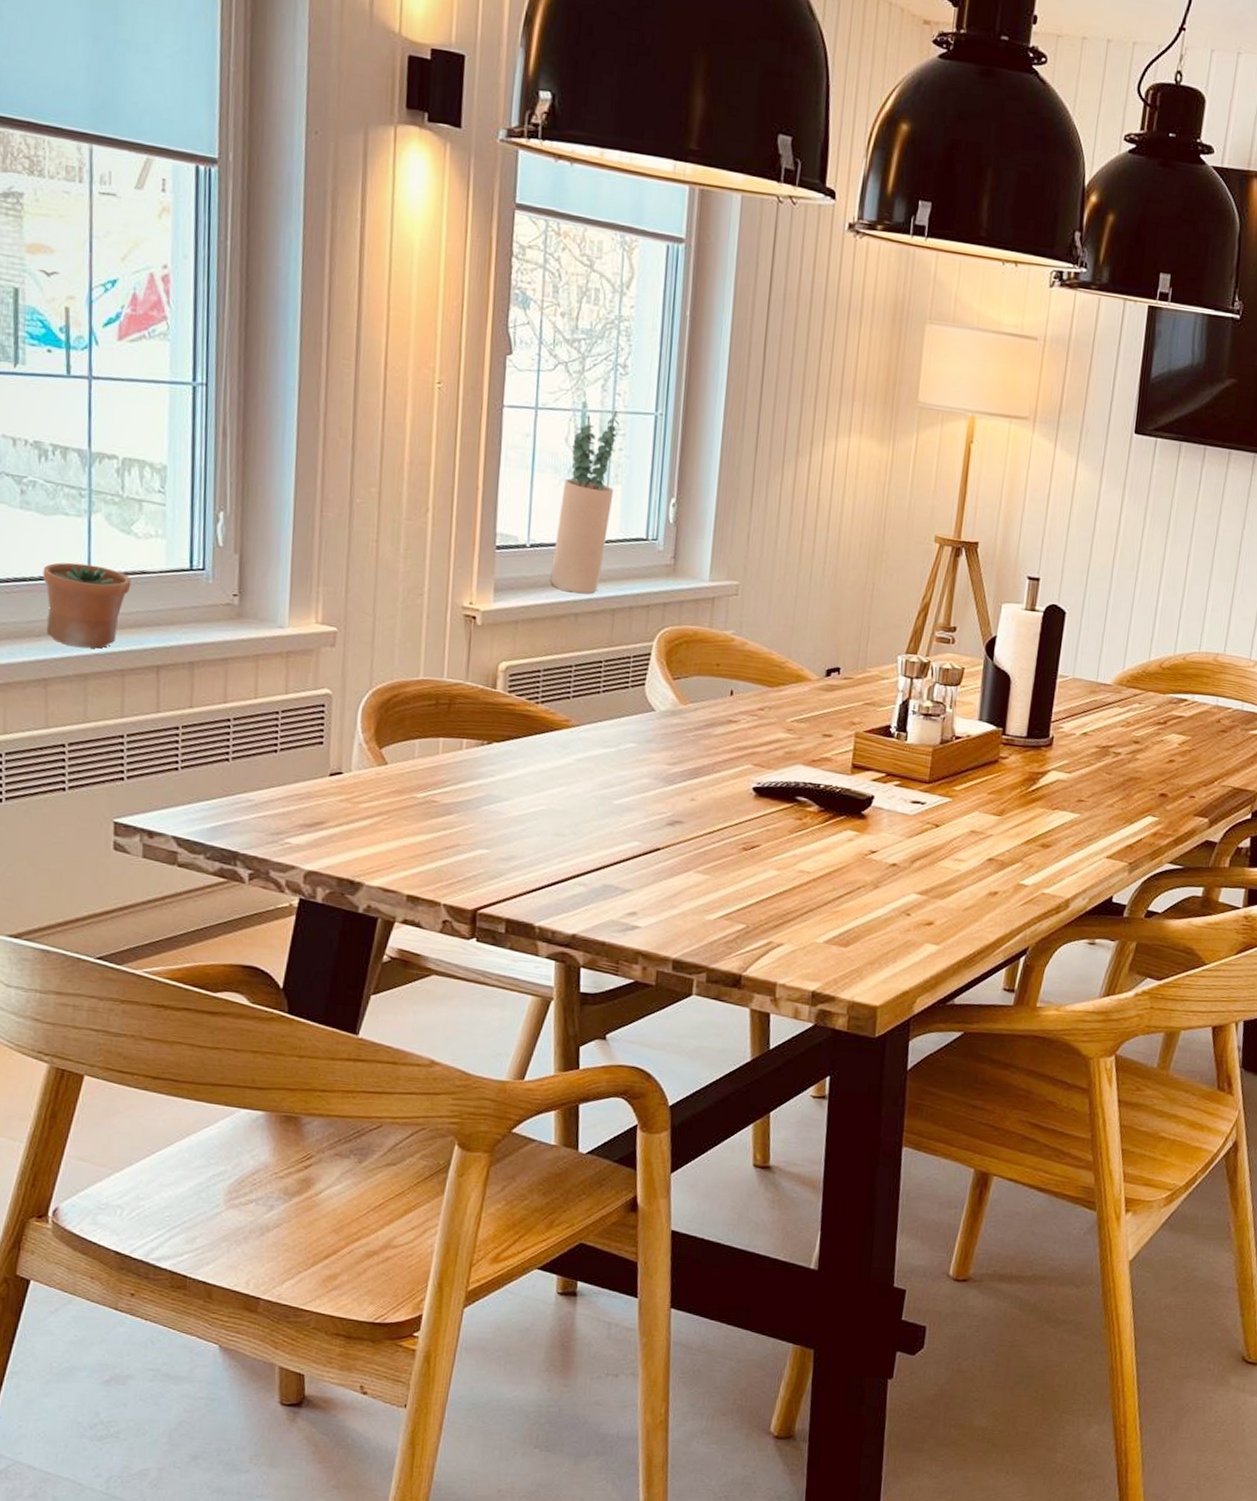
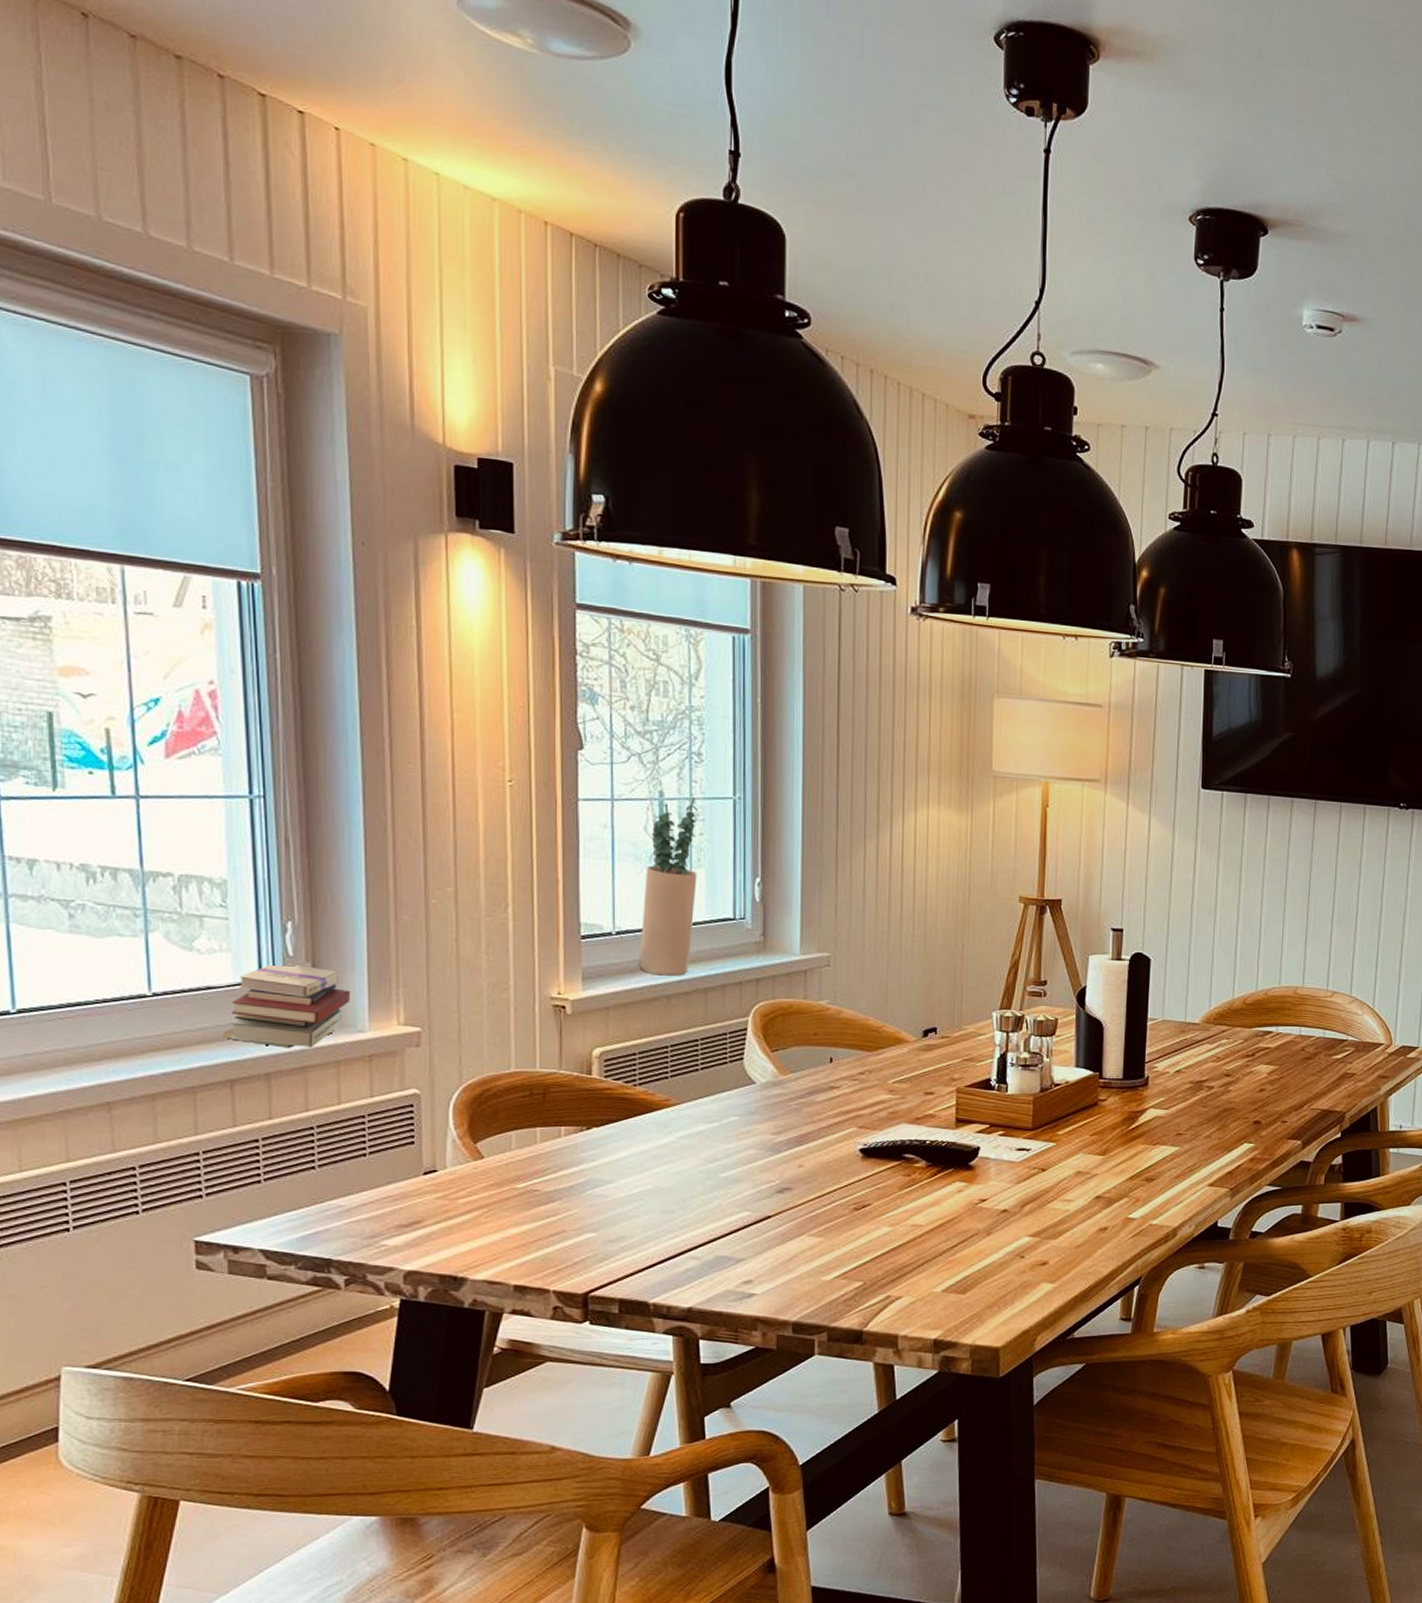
planter: present [43,562,132,649] -> none [99,983,197,1069]
books: none [153,552,274,640] -> present [223,963,351,1048]

